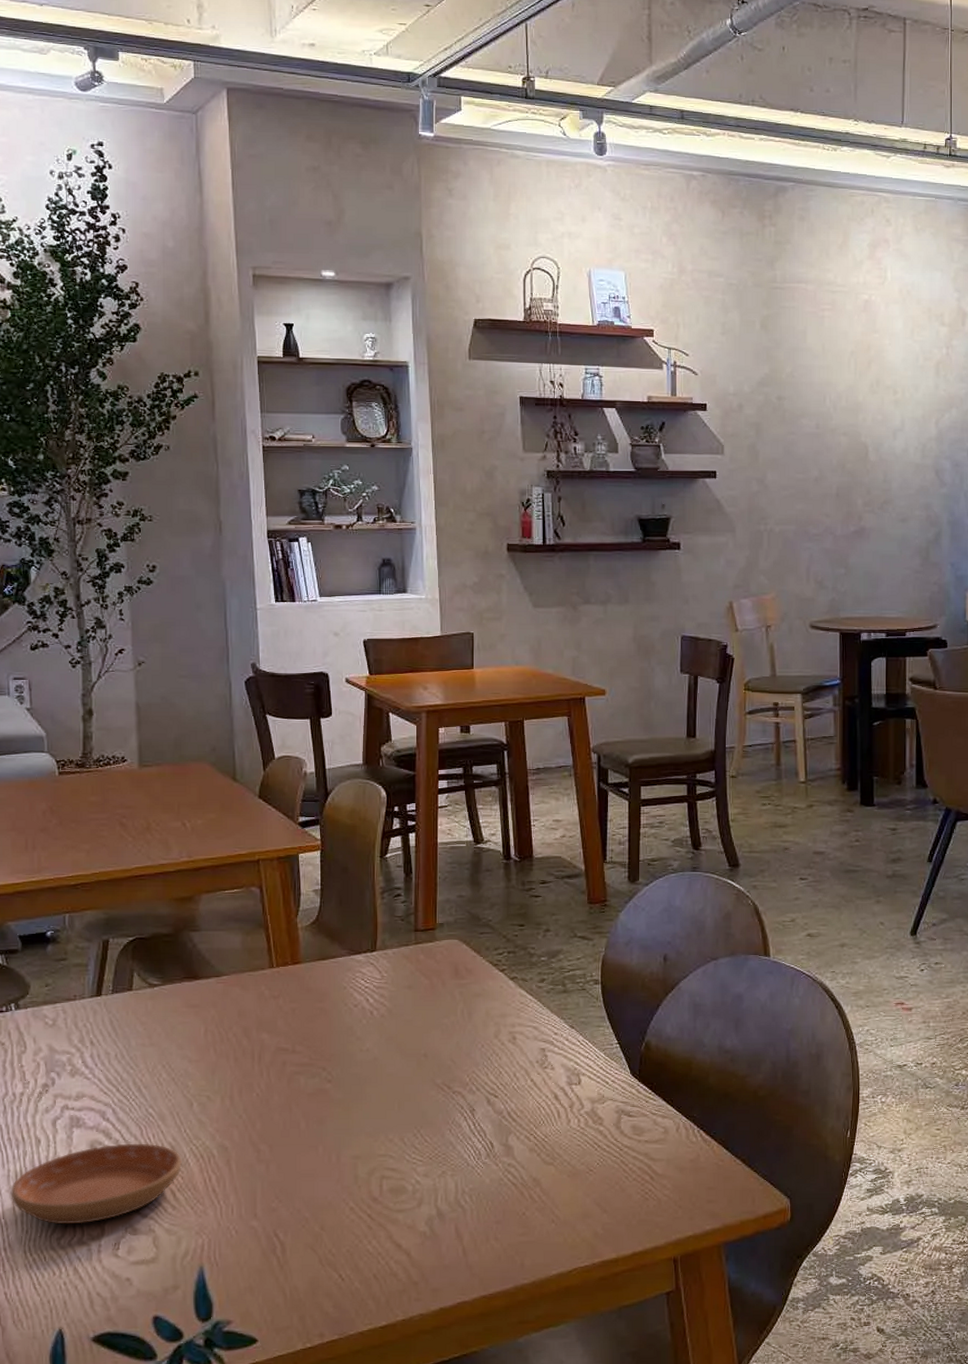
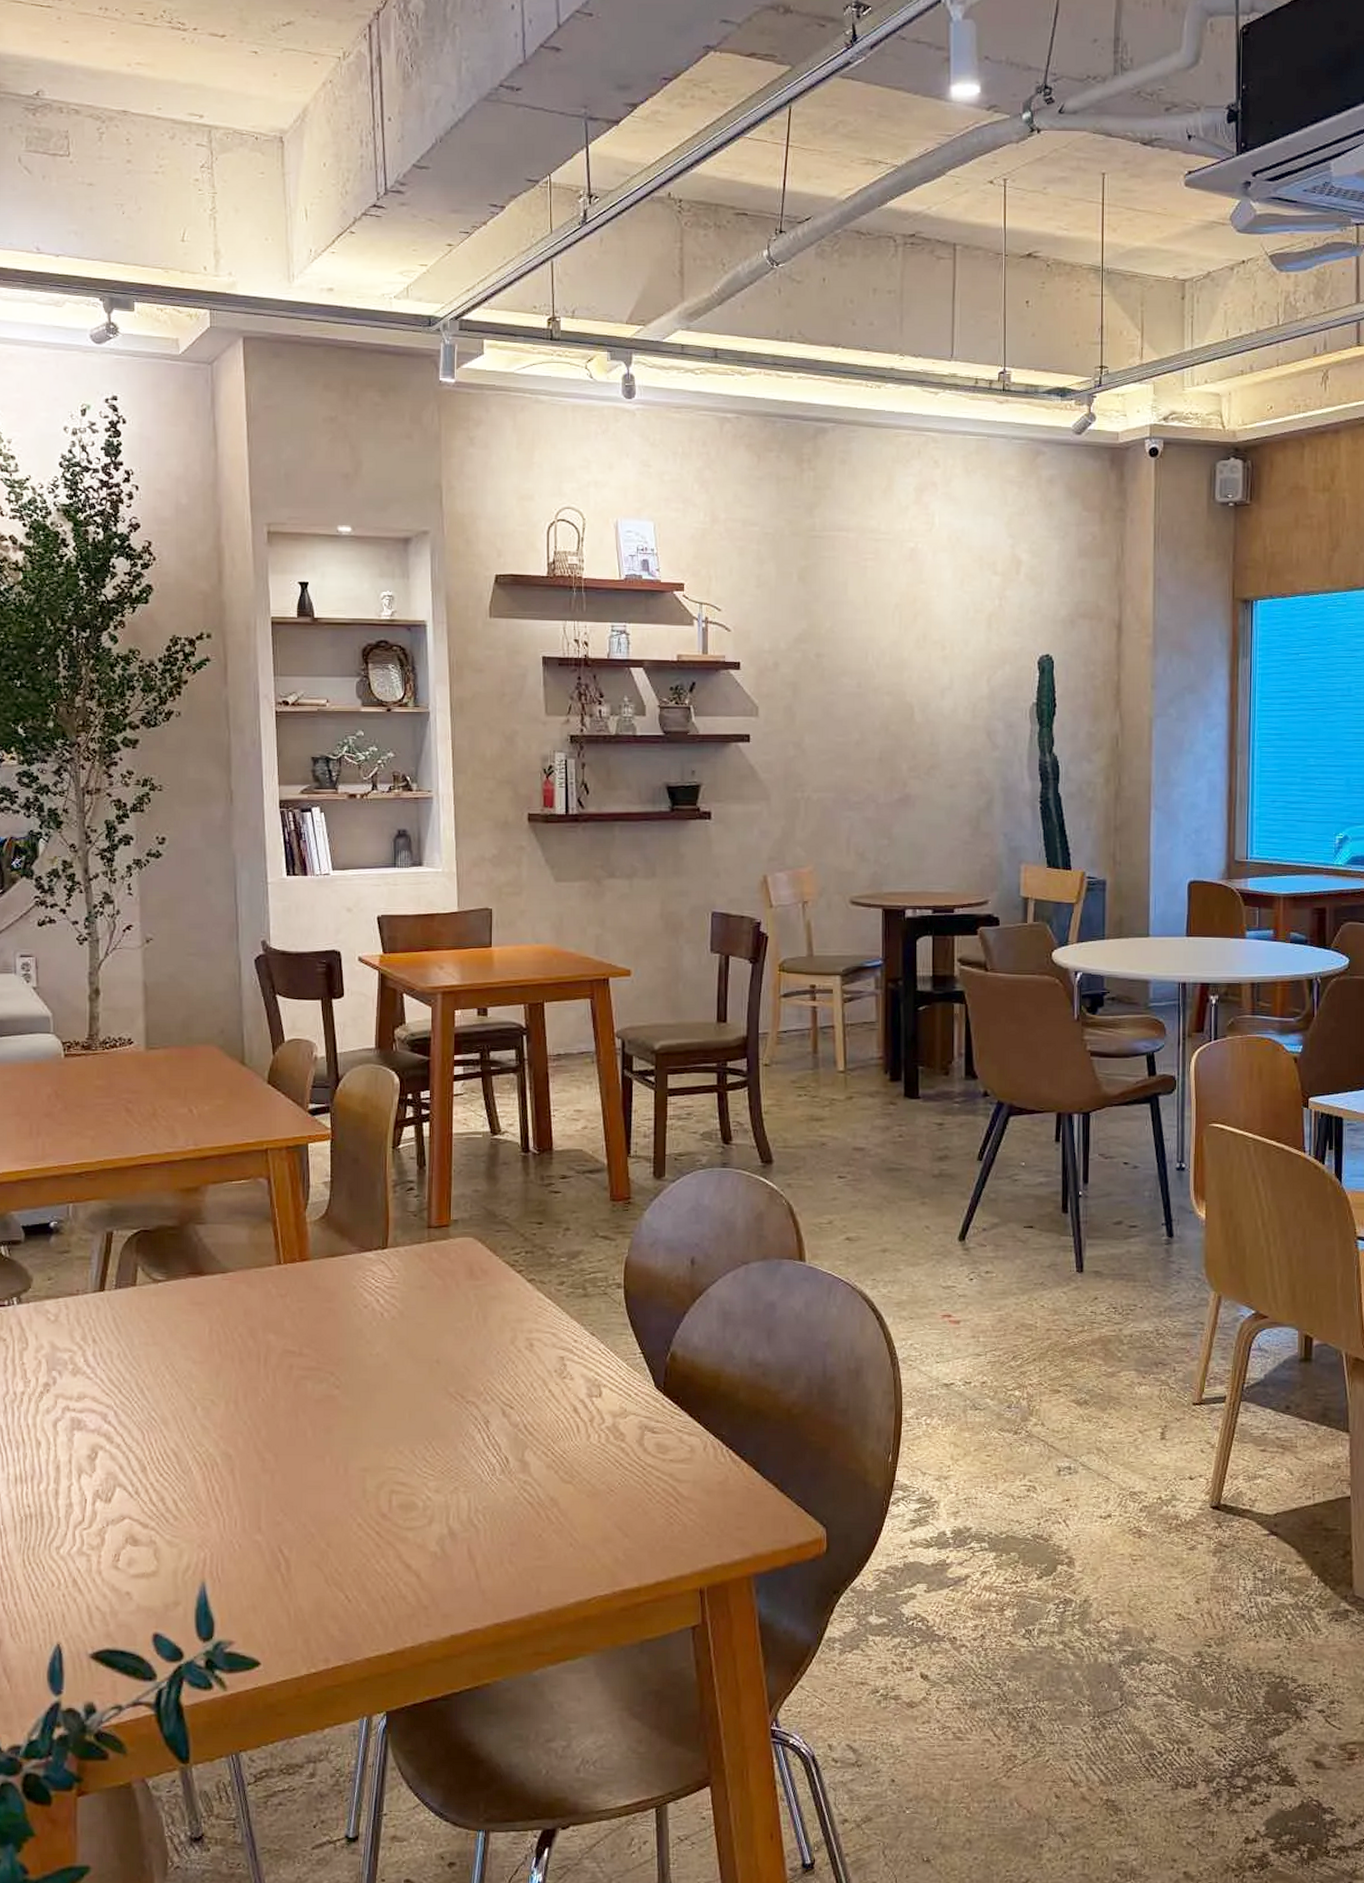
saucer: present [10,1143,182,1225] -> none [10,1448,184,1533]

